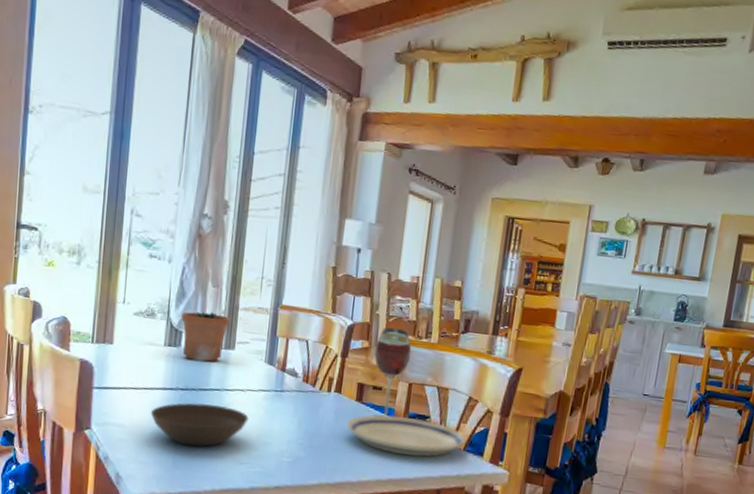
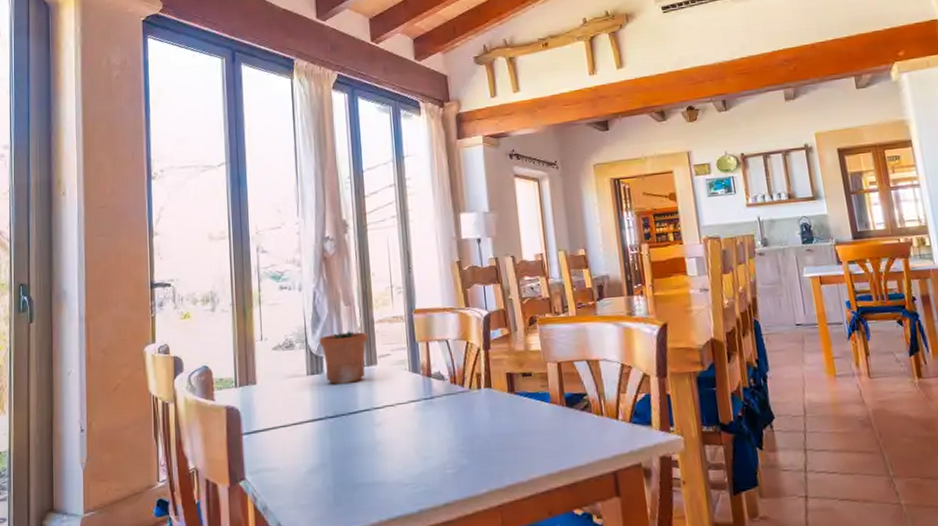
bowl: present [150,402,249,448] -> none [303,425,404,477]
plate: present [347,415,467,457] -> none [504,398,630,442]
wineglass: present [372,327,412,417] -> none [515,308,553,405]

